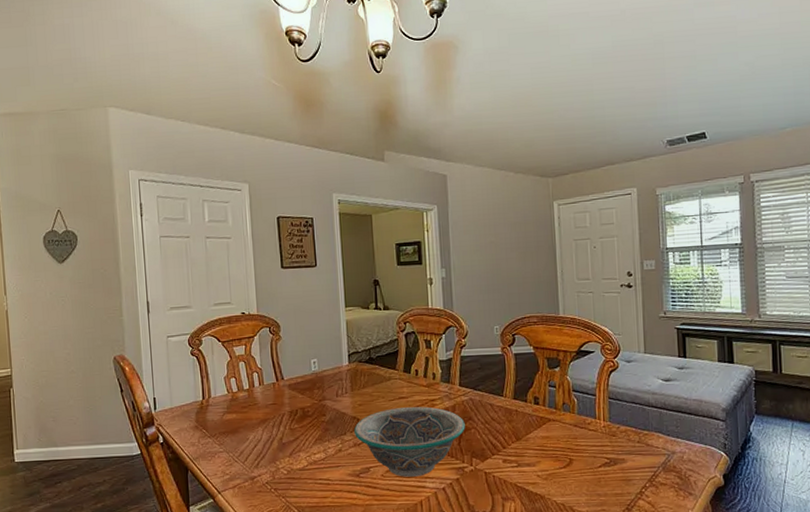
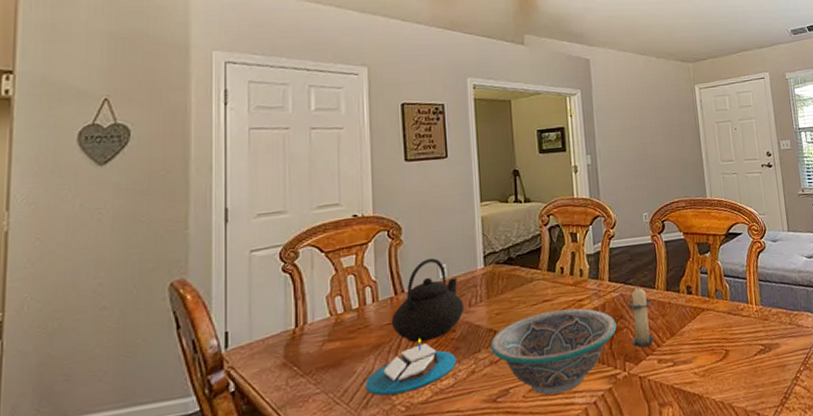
candle: none [256,418,327,460] -> present [366,338,457,396]
teapot: none [274,353,333,421] -> present [391,258,465,343]
candle: none [477,391,500,447] -> present [628,284,654,348]

